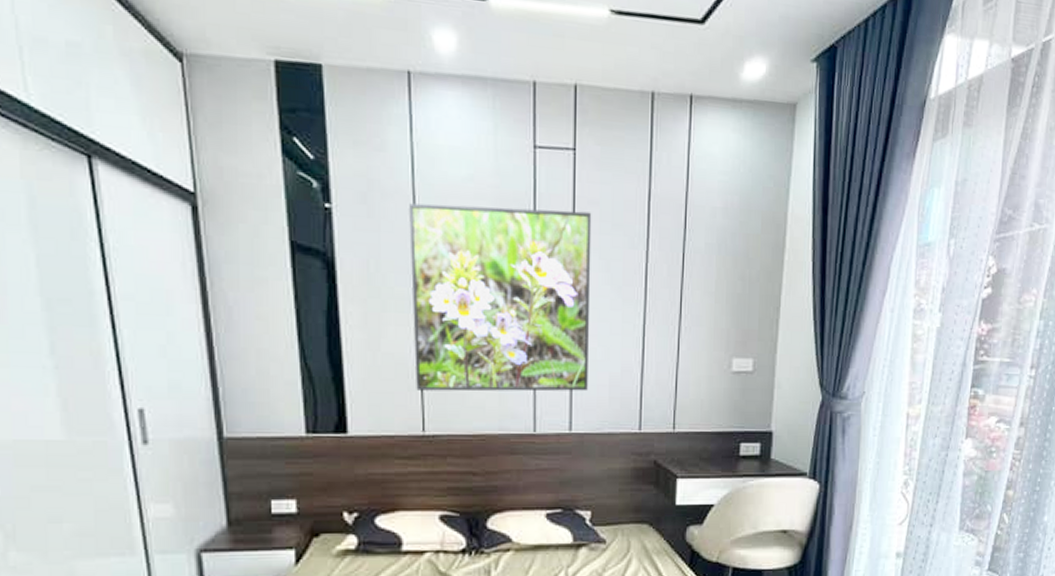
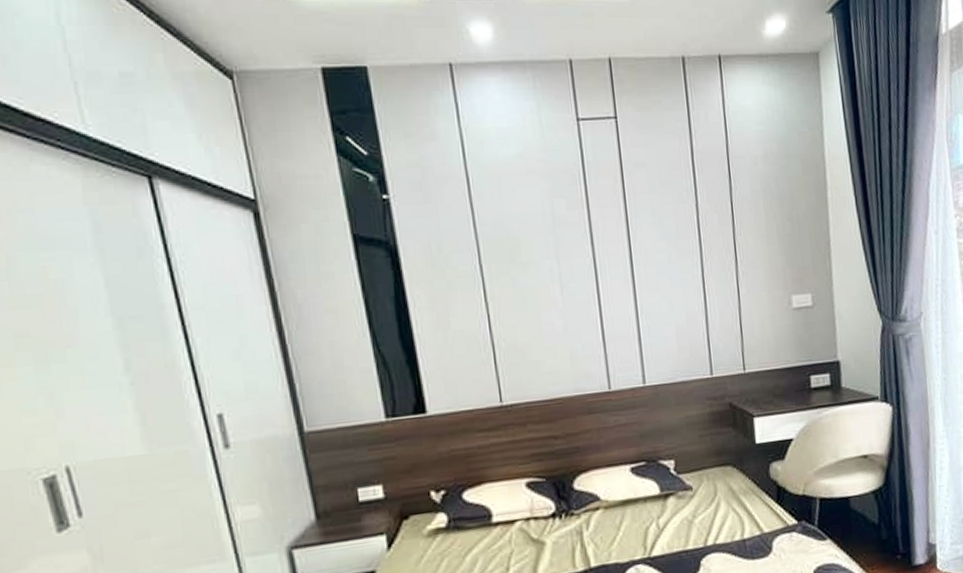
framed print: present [409,203,592,392] -> none [464,174,656,363]

